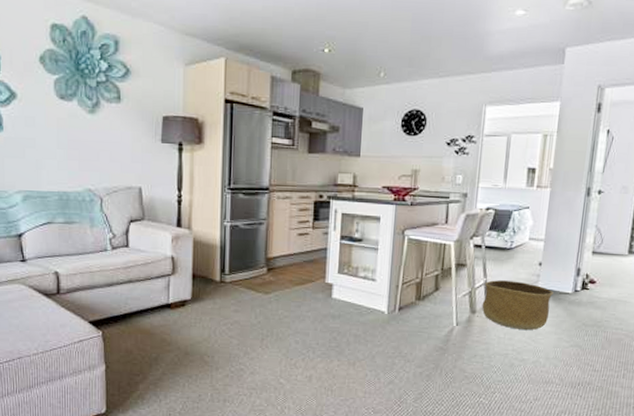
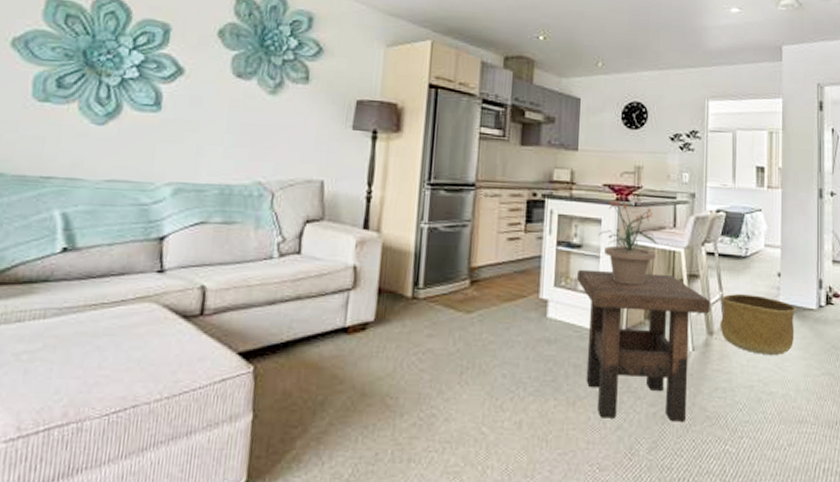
side table: none [357,259,475,380] -> present [576,269,711,422]
potted plant: none [377,200,431,272] -> present [598,199,658,285]

